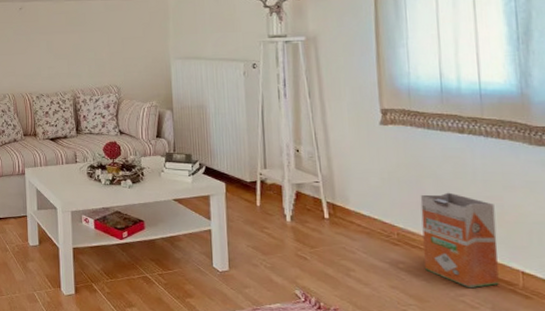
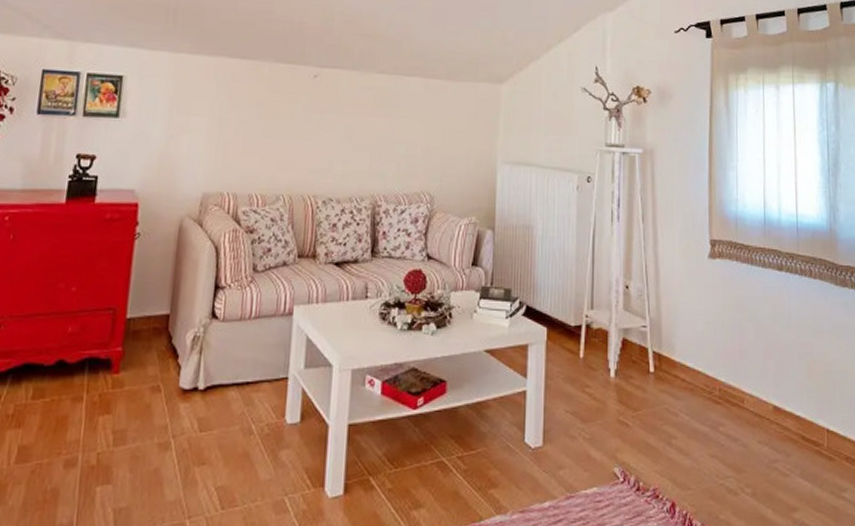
waste bin: present [420,192,499,289] -> none [741,338,808,452]

